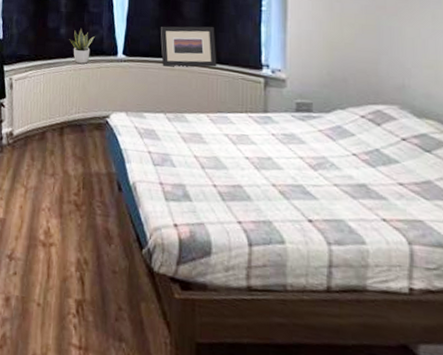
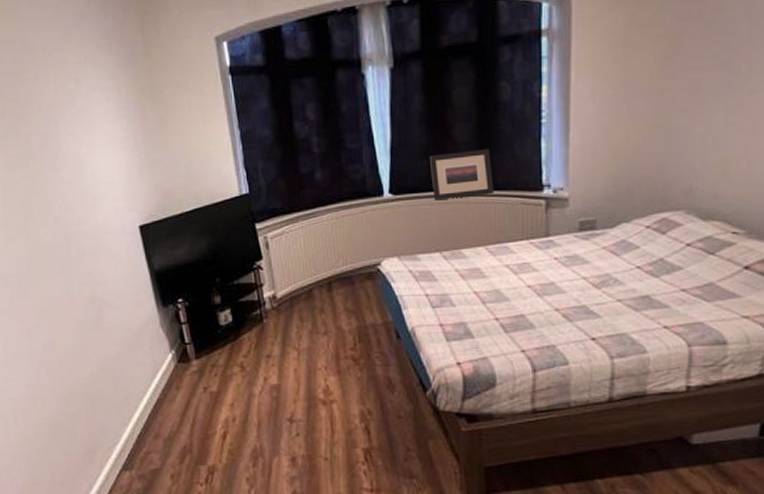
potted plant: present [69,28,95,64] -> none [326,169,356,210]

